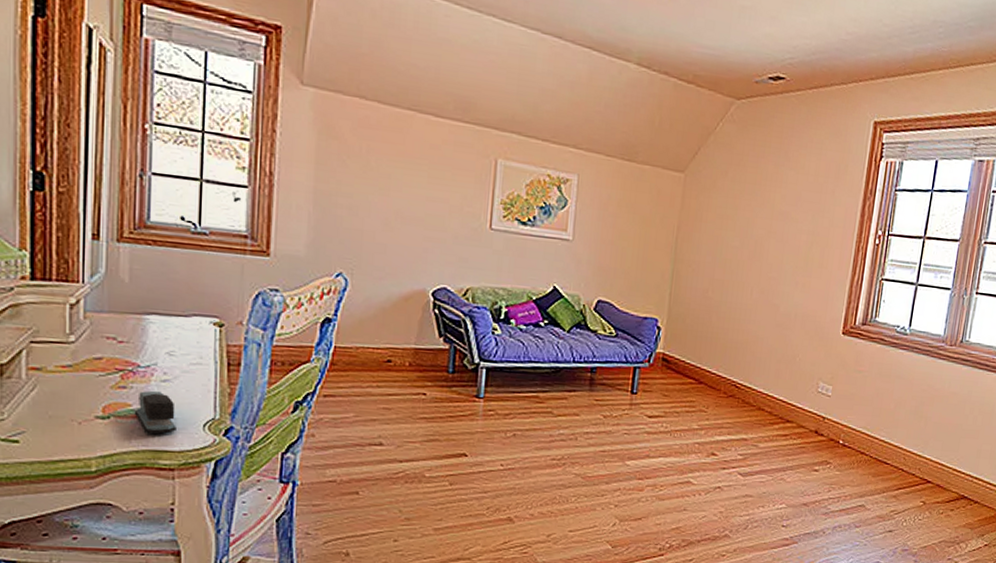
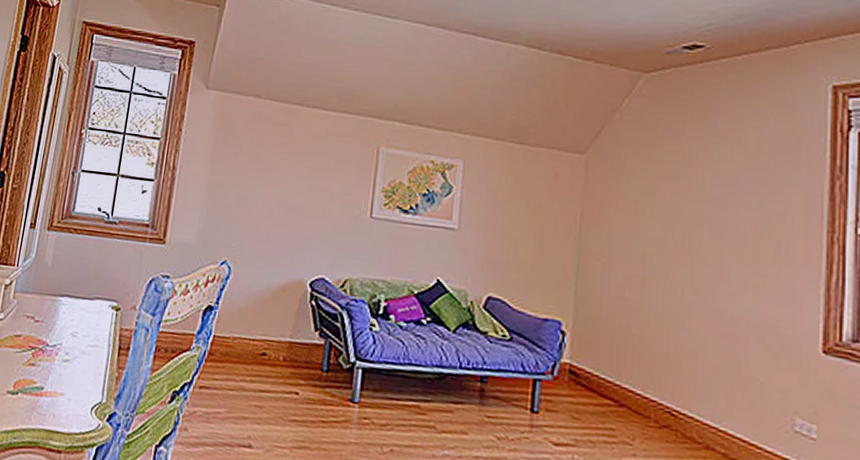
stapler: present [134,390,176,434] -> none [37,369,71,414]

